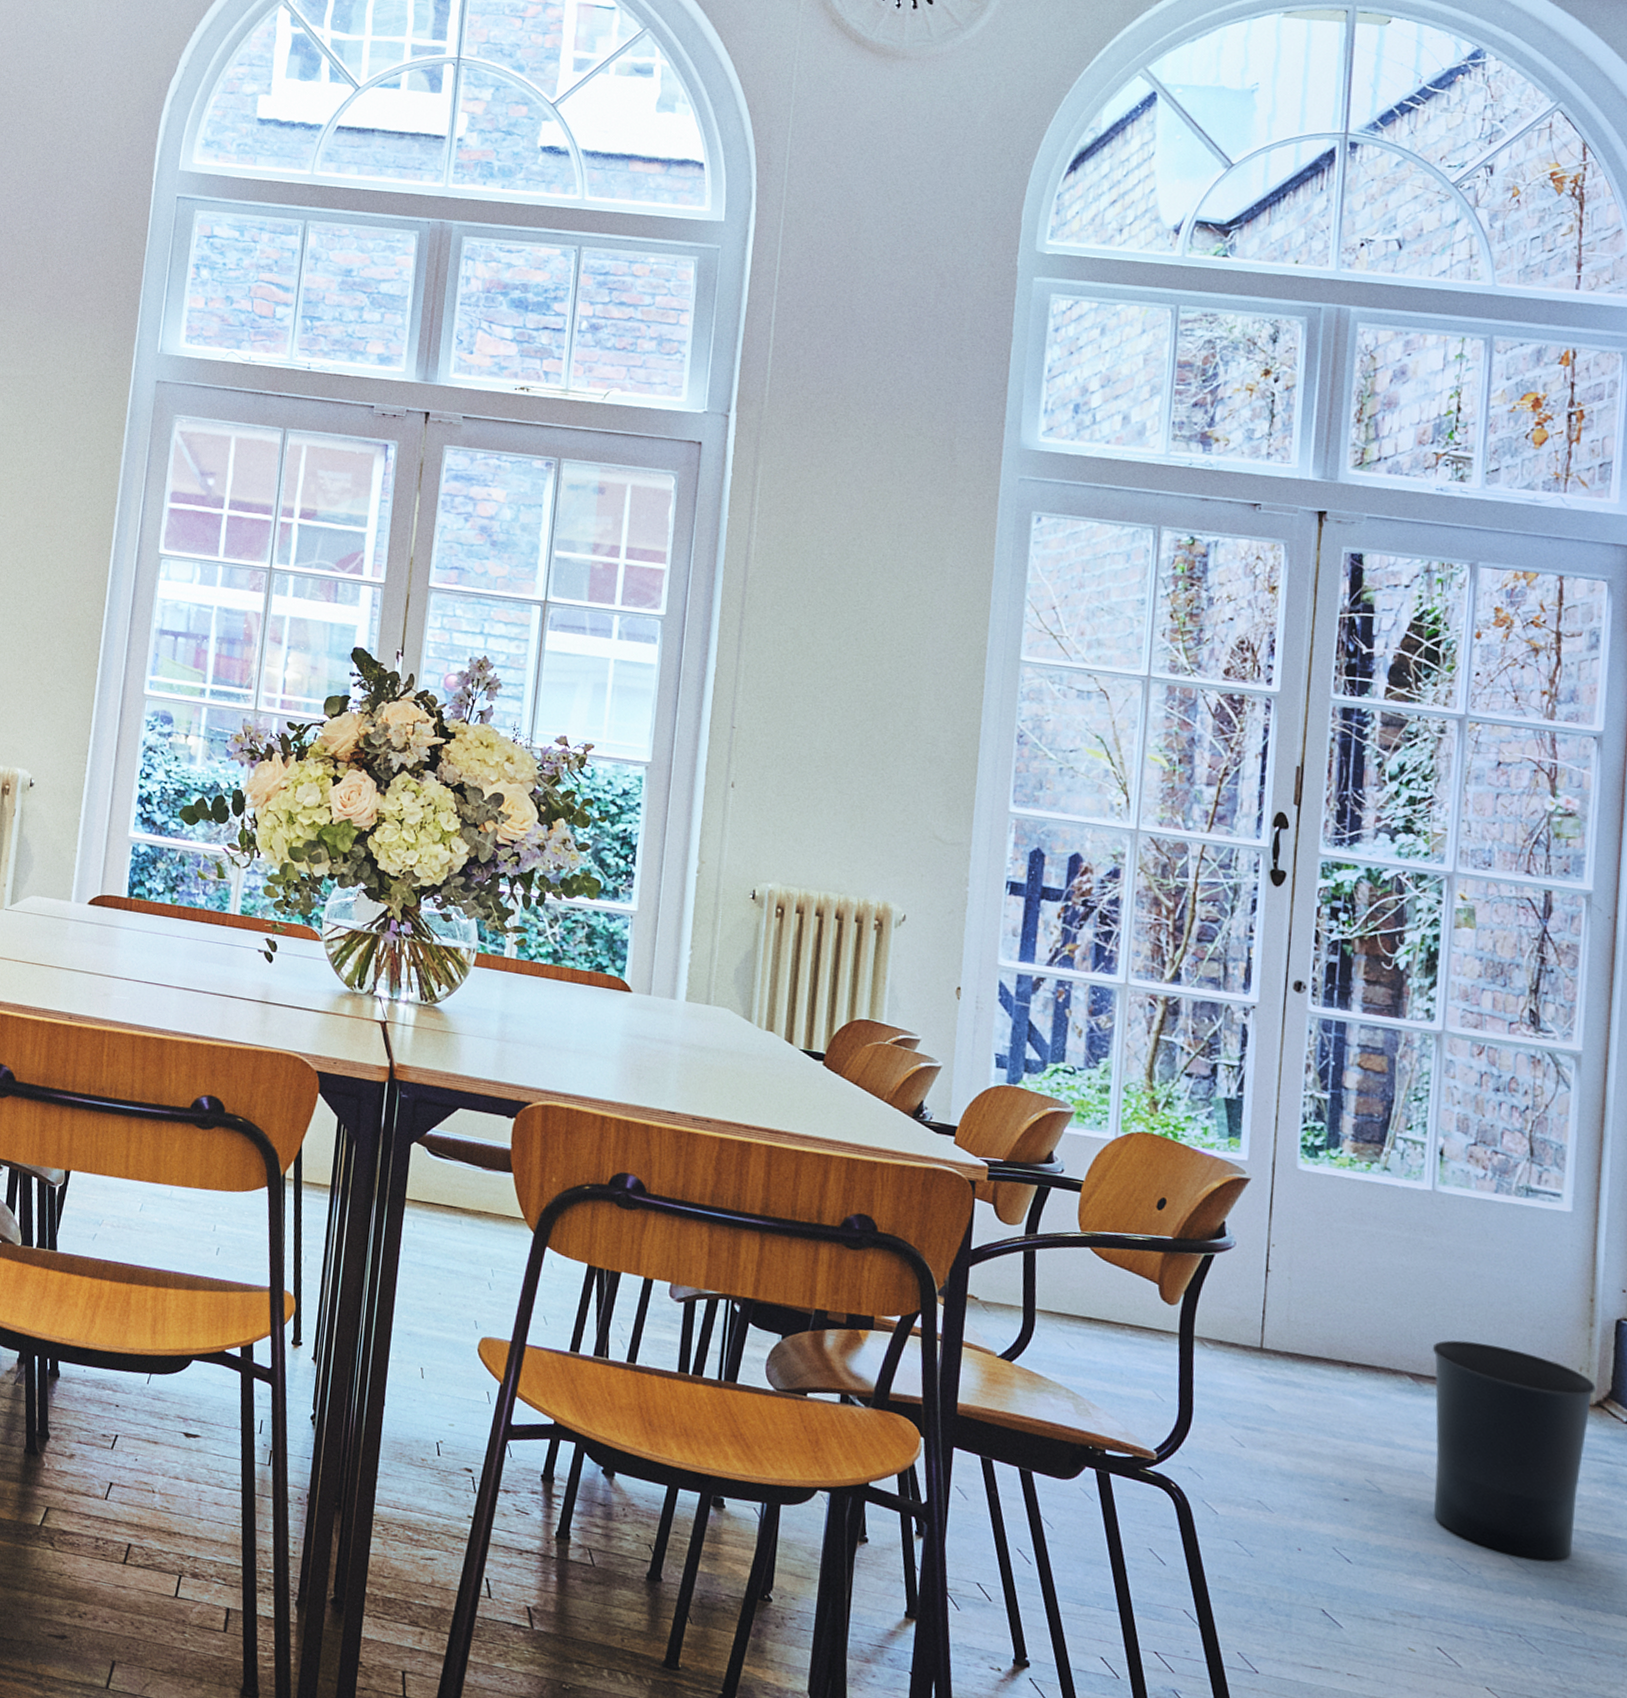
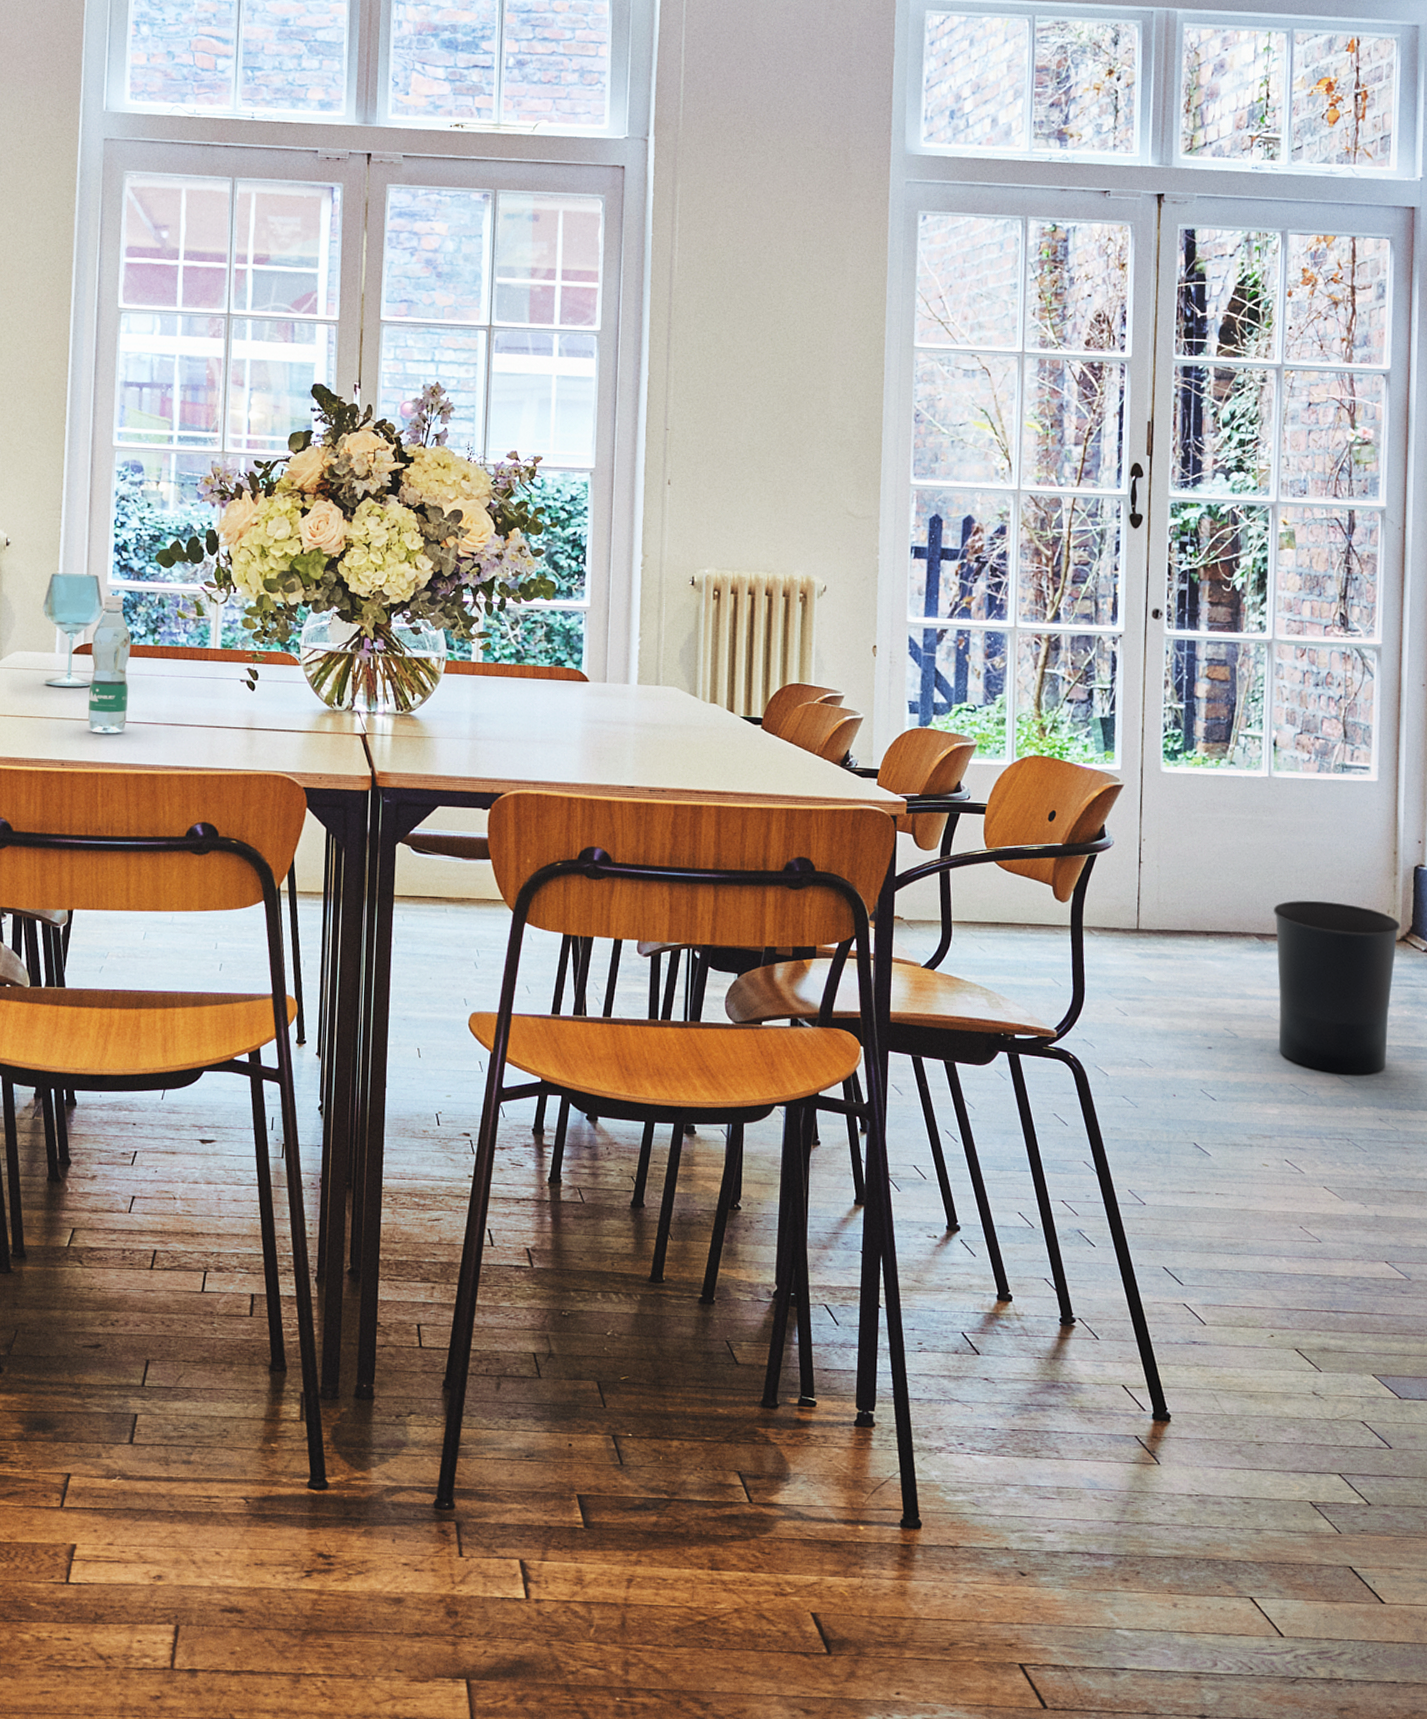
wine glass: none [58,819,123,940] -> present [42,573,104,687]
bottle: none [99,847,149,992] -> present [88,594,131,734]

